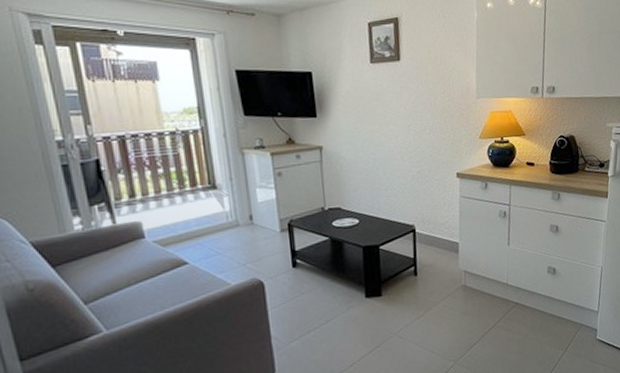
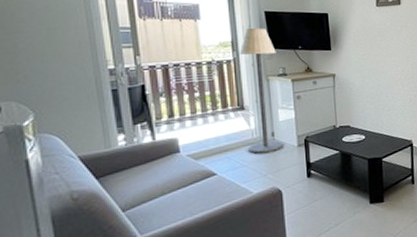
floor lamp: none [207,90,264,240] -> present [239,28,284,154]

